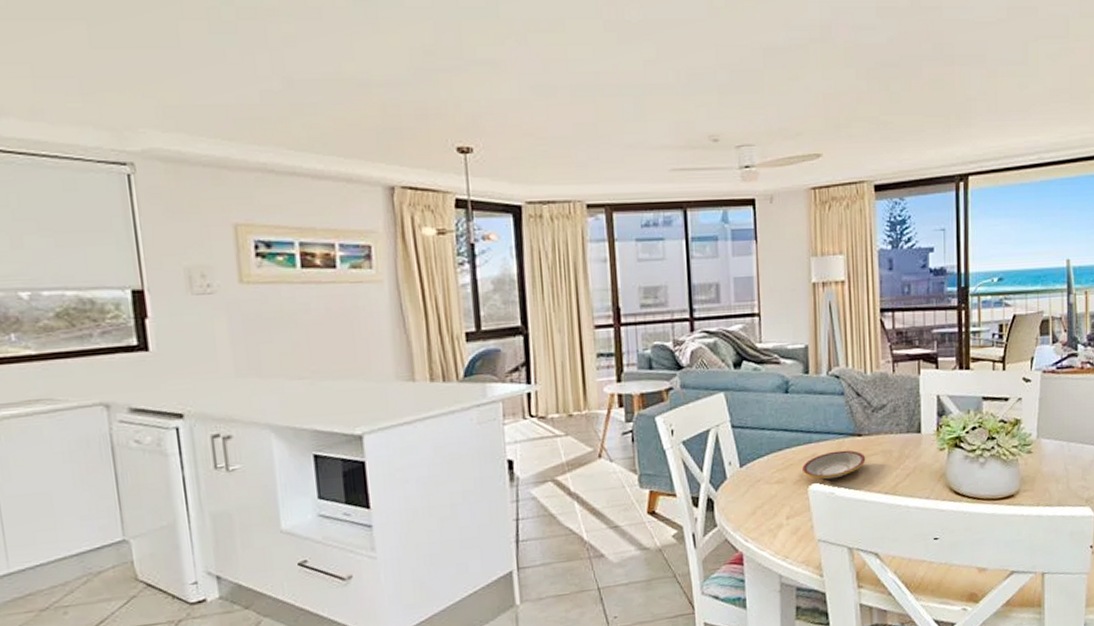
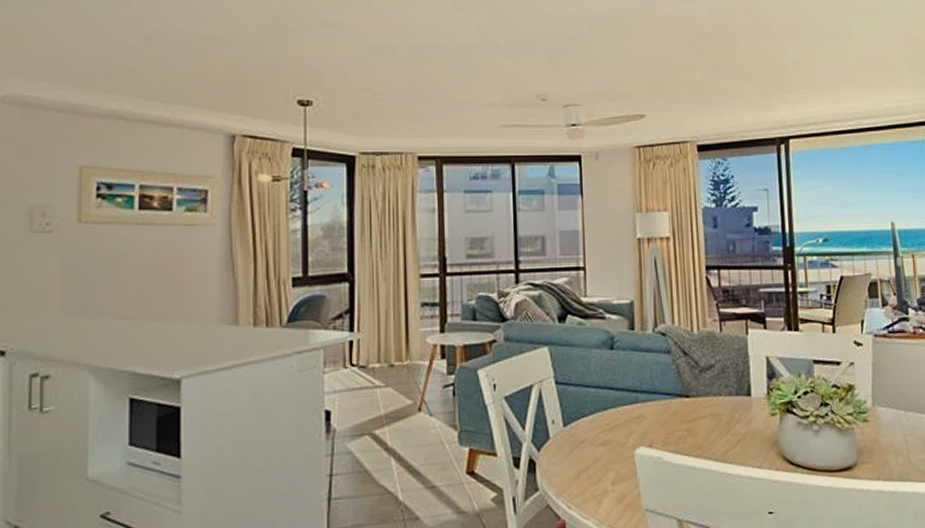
plate: present [802,450,866,480] -> none [628,411,695,443]

